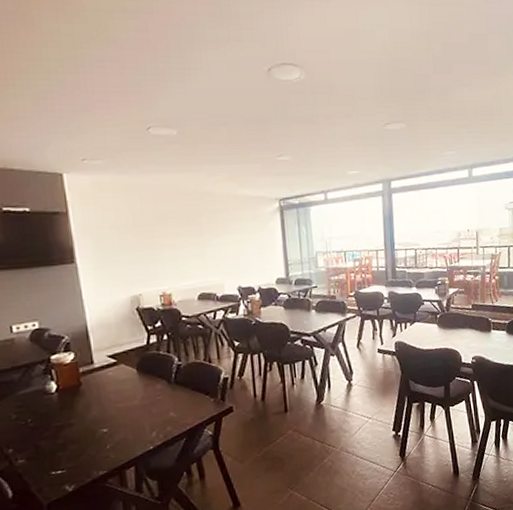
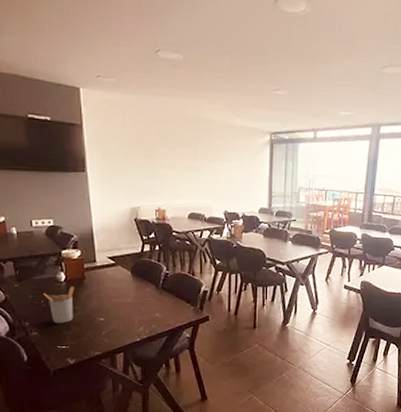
utensil holder: none [29,395,70,445] -> present [43,286,75,324]

